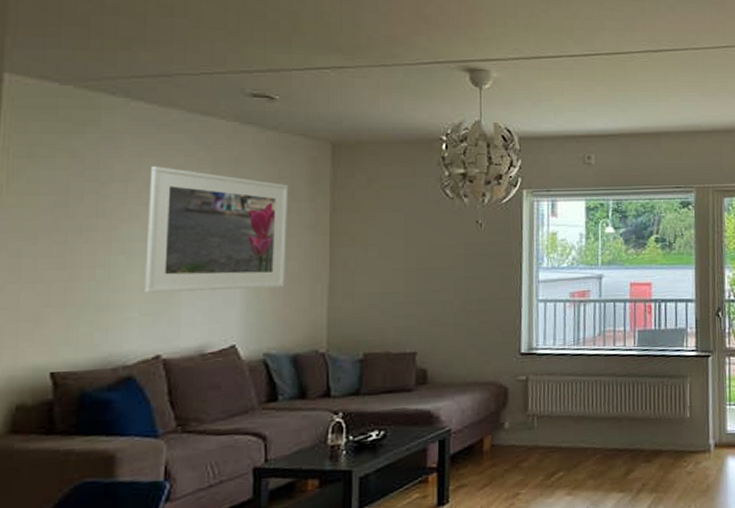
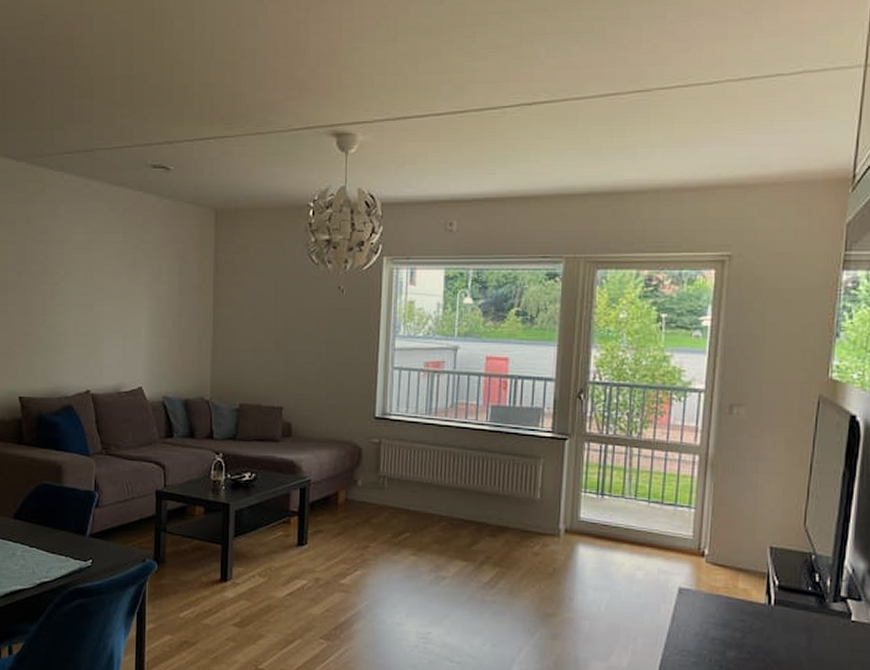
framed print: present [144,166,288,293] -> none [78,231,180,340]

